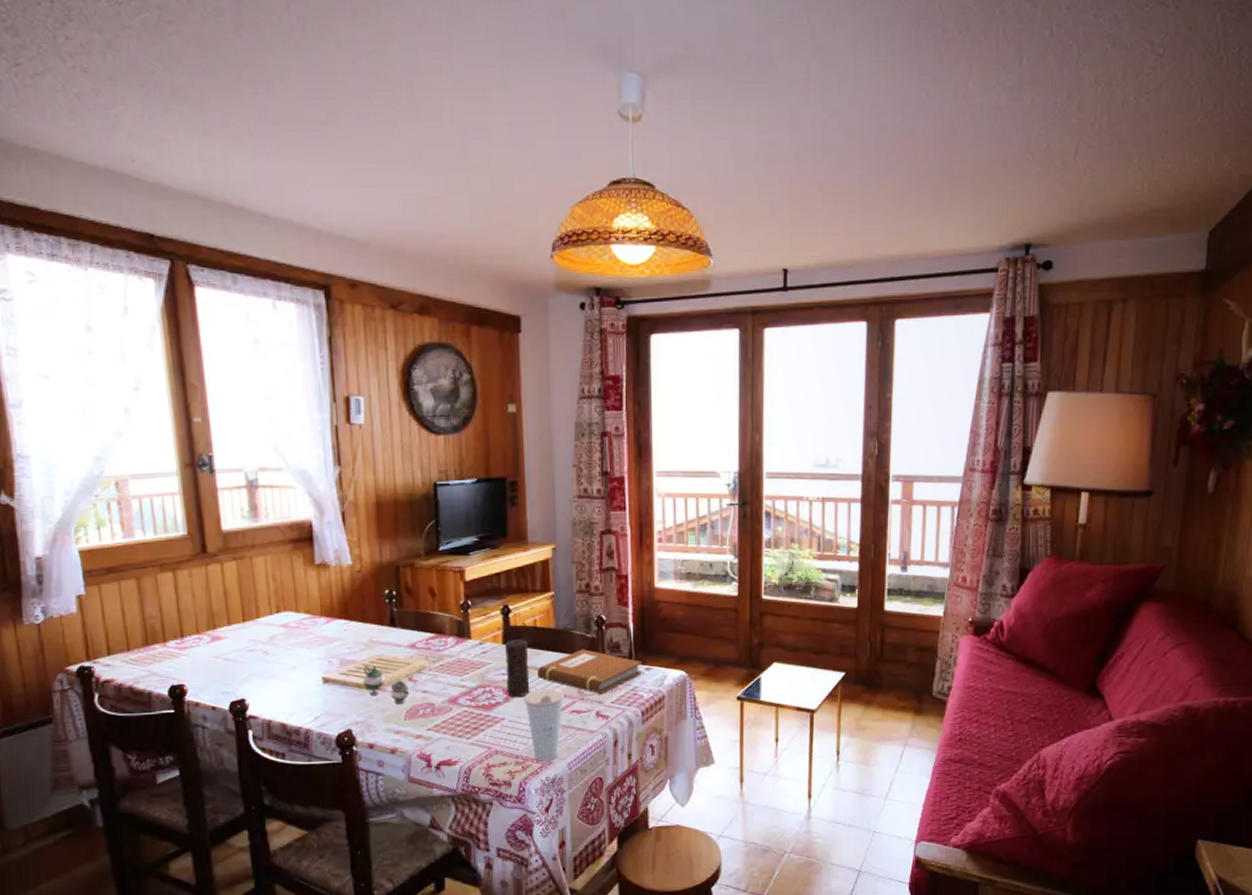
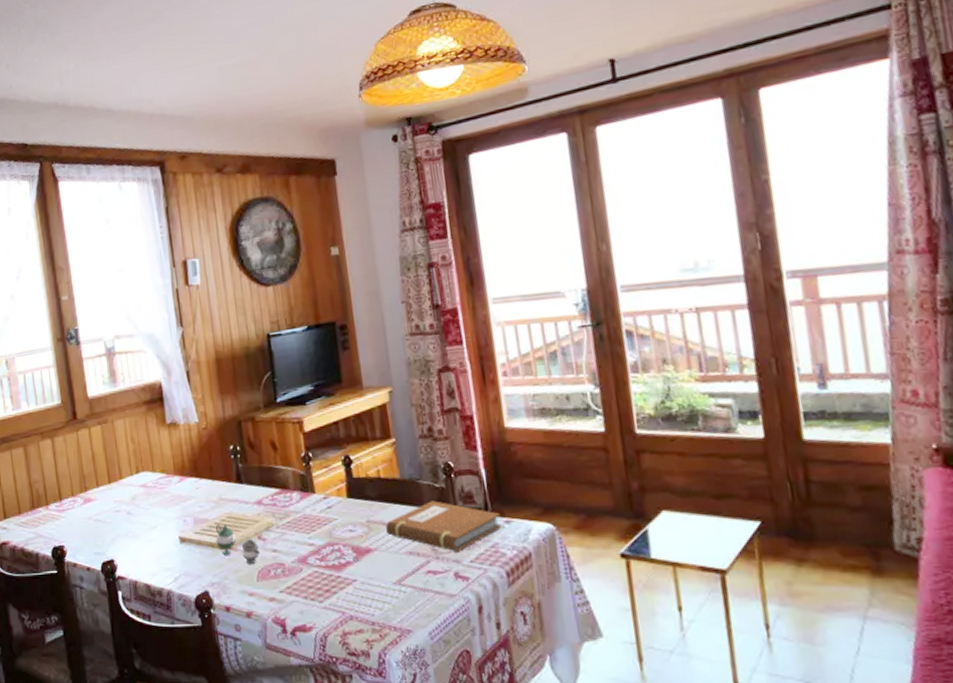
candle: present [505,639,530,698] -> none [350,491,380,557]
cup: present [523,689,564,762] -> none [374,546,418,630]

